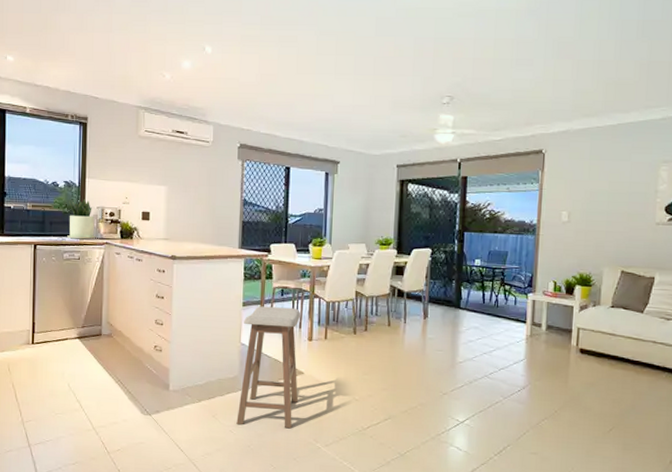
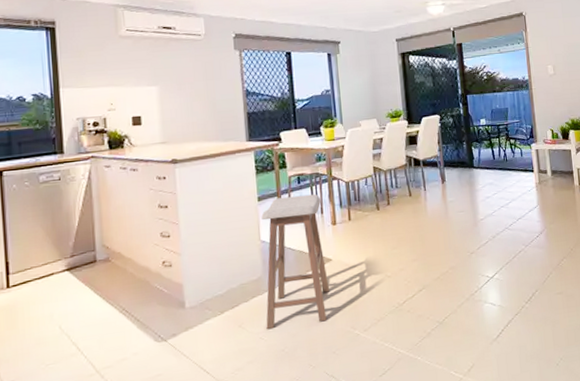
planter: present [67,199,96,240] -> none [39,112,79,158]

